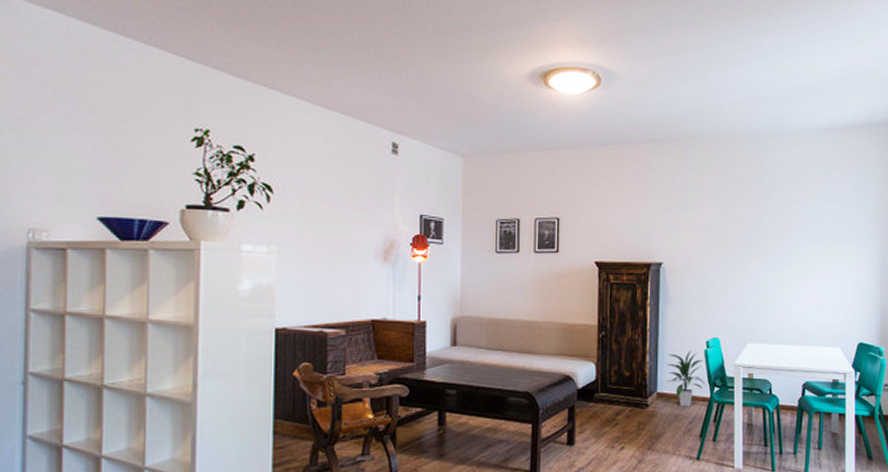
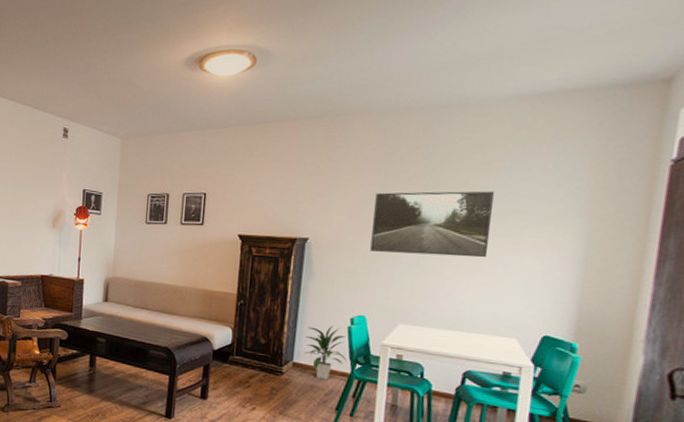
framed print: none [718,213,813,275] -> present [370,191,495,258]

